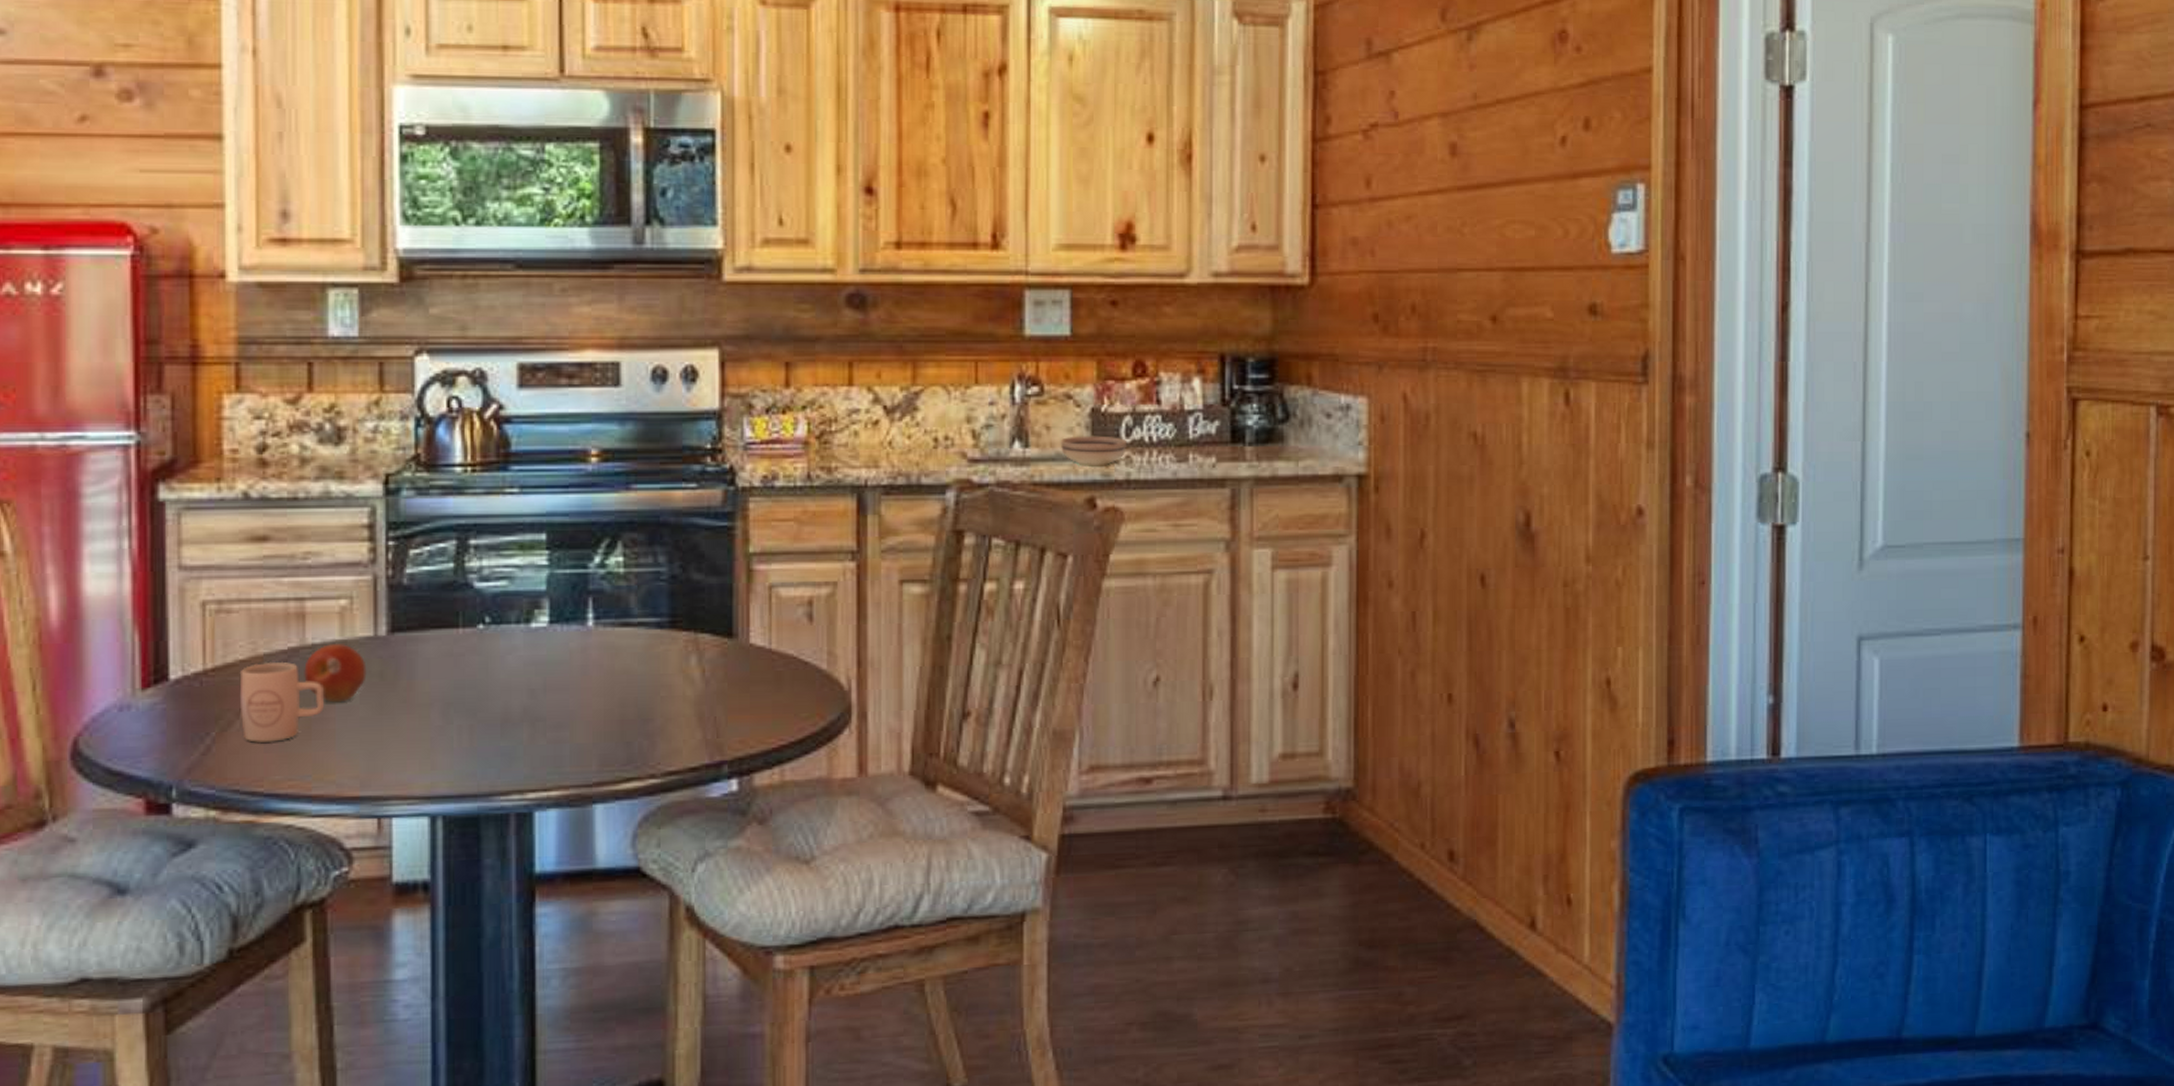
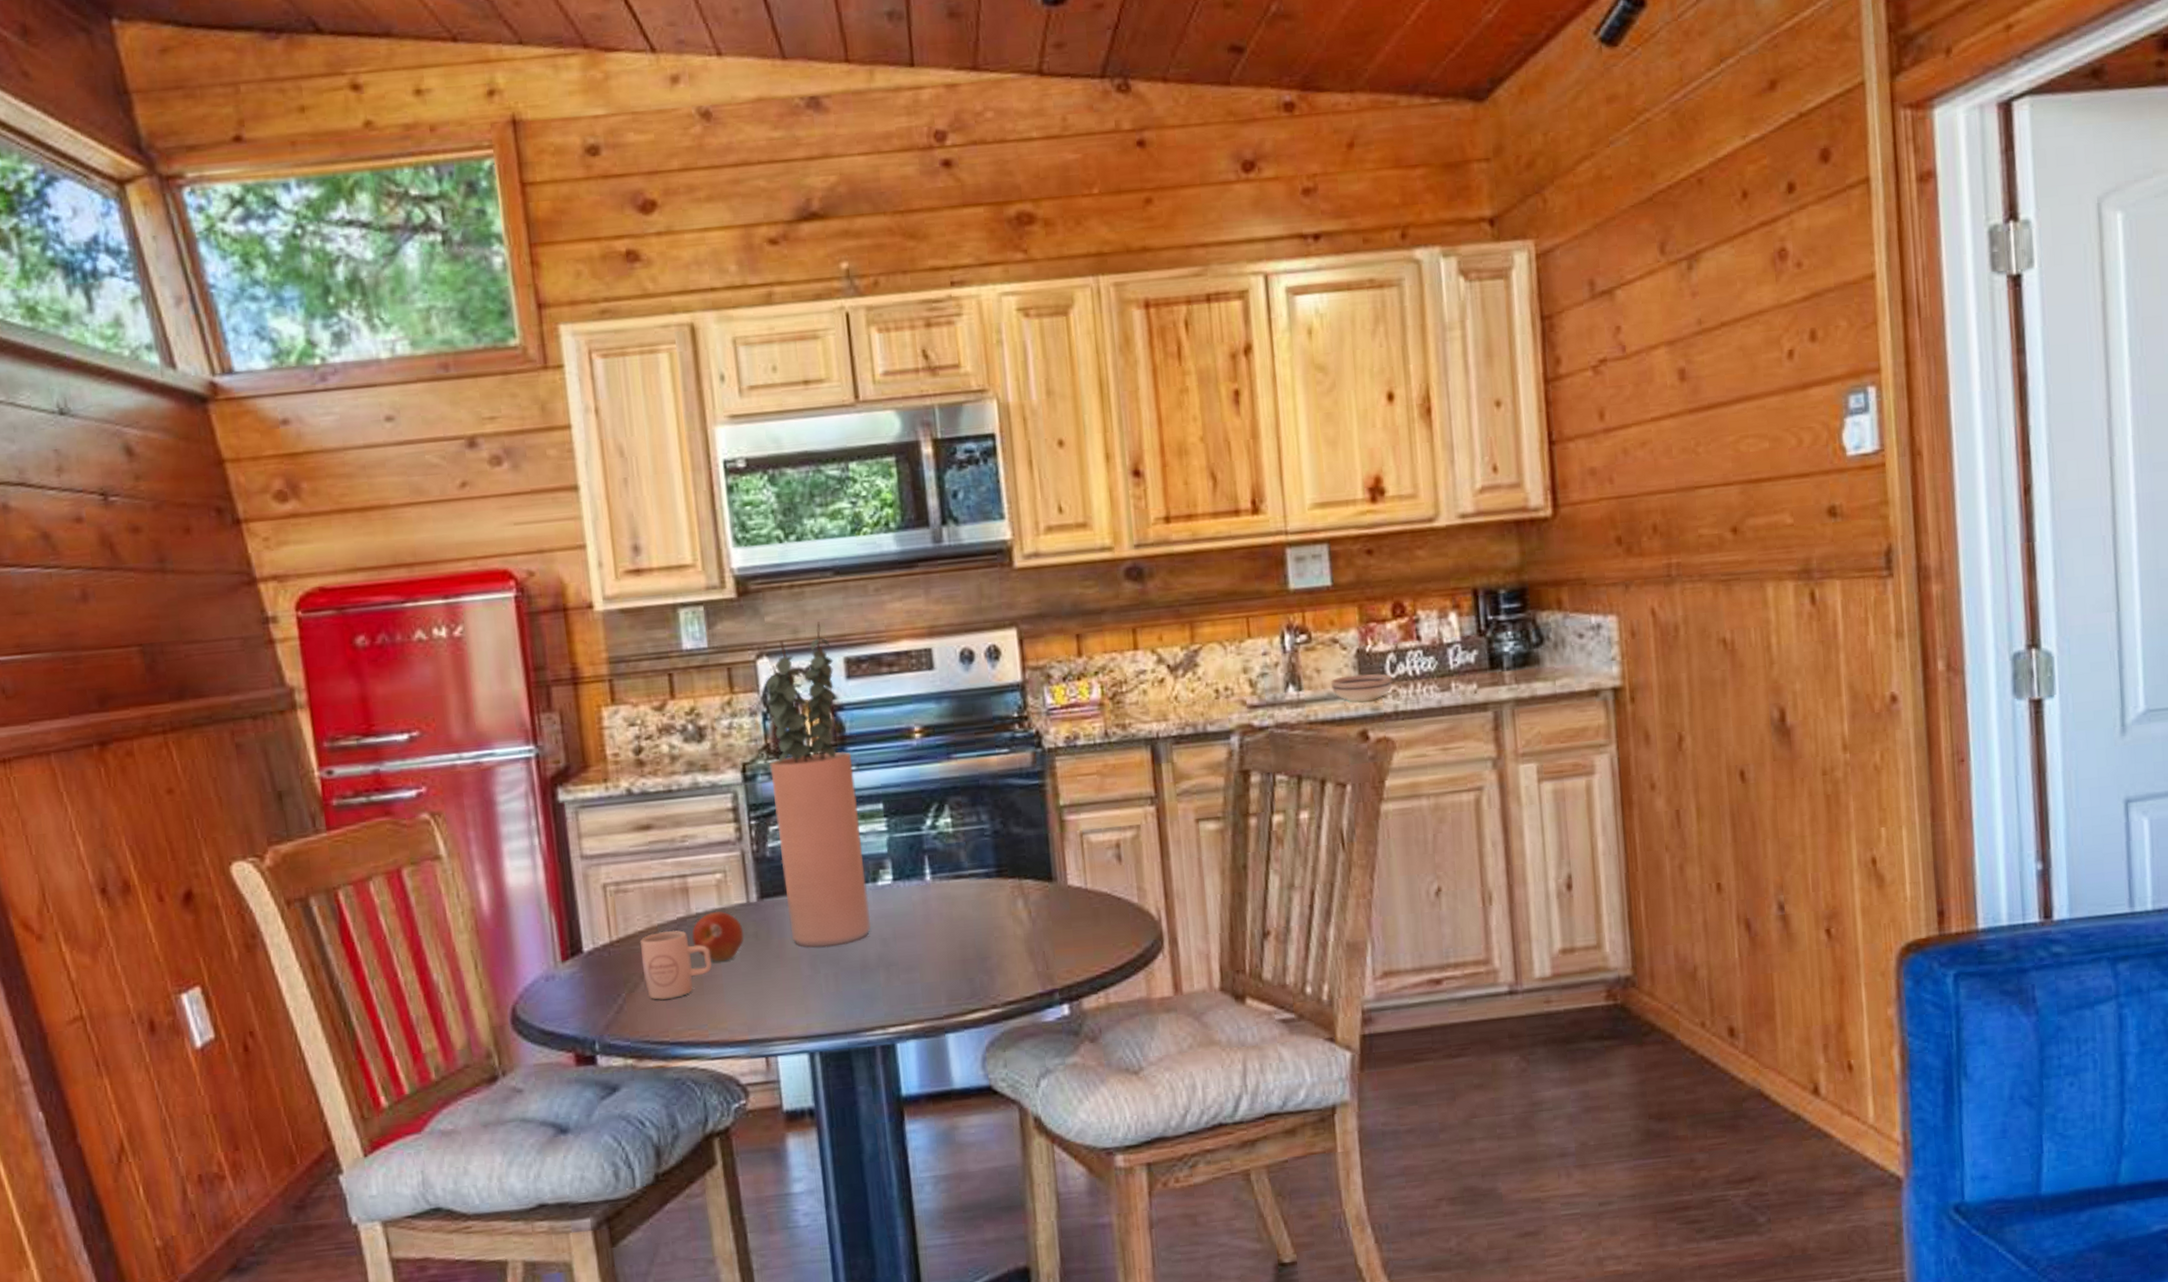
vase: none [418,320,519,695] -> present [765,622,871,949]

